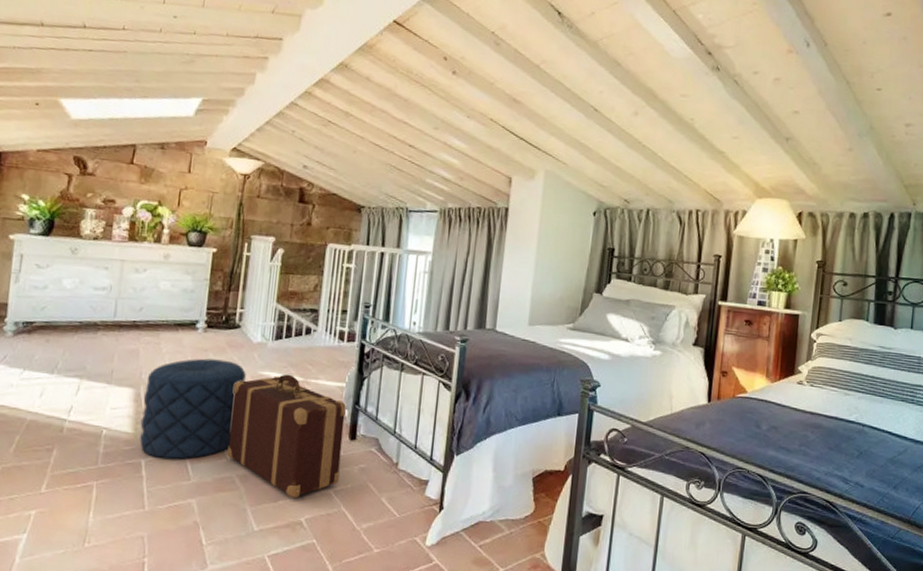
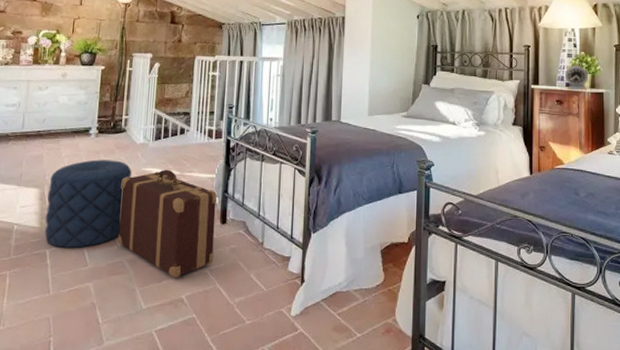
alarm clock: none [757,280,784,312] -> present [564,64,588,91]

